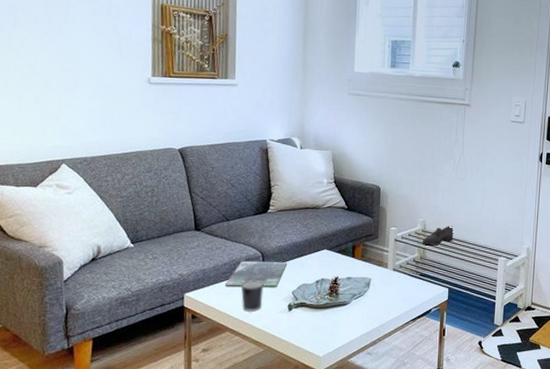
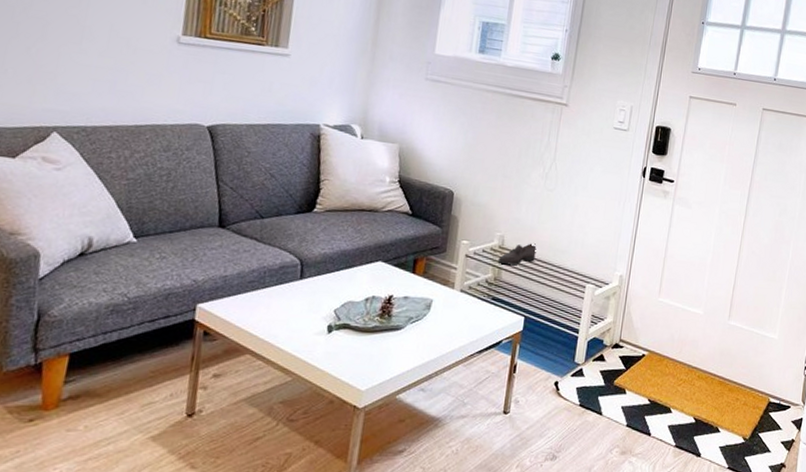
magazine: present [226,260,288,287] -> none [251,268,332,303]
mug: present [240,281,264,312] -> none [269,293,300,332]

